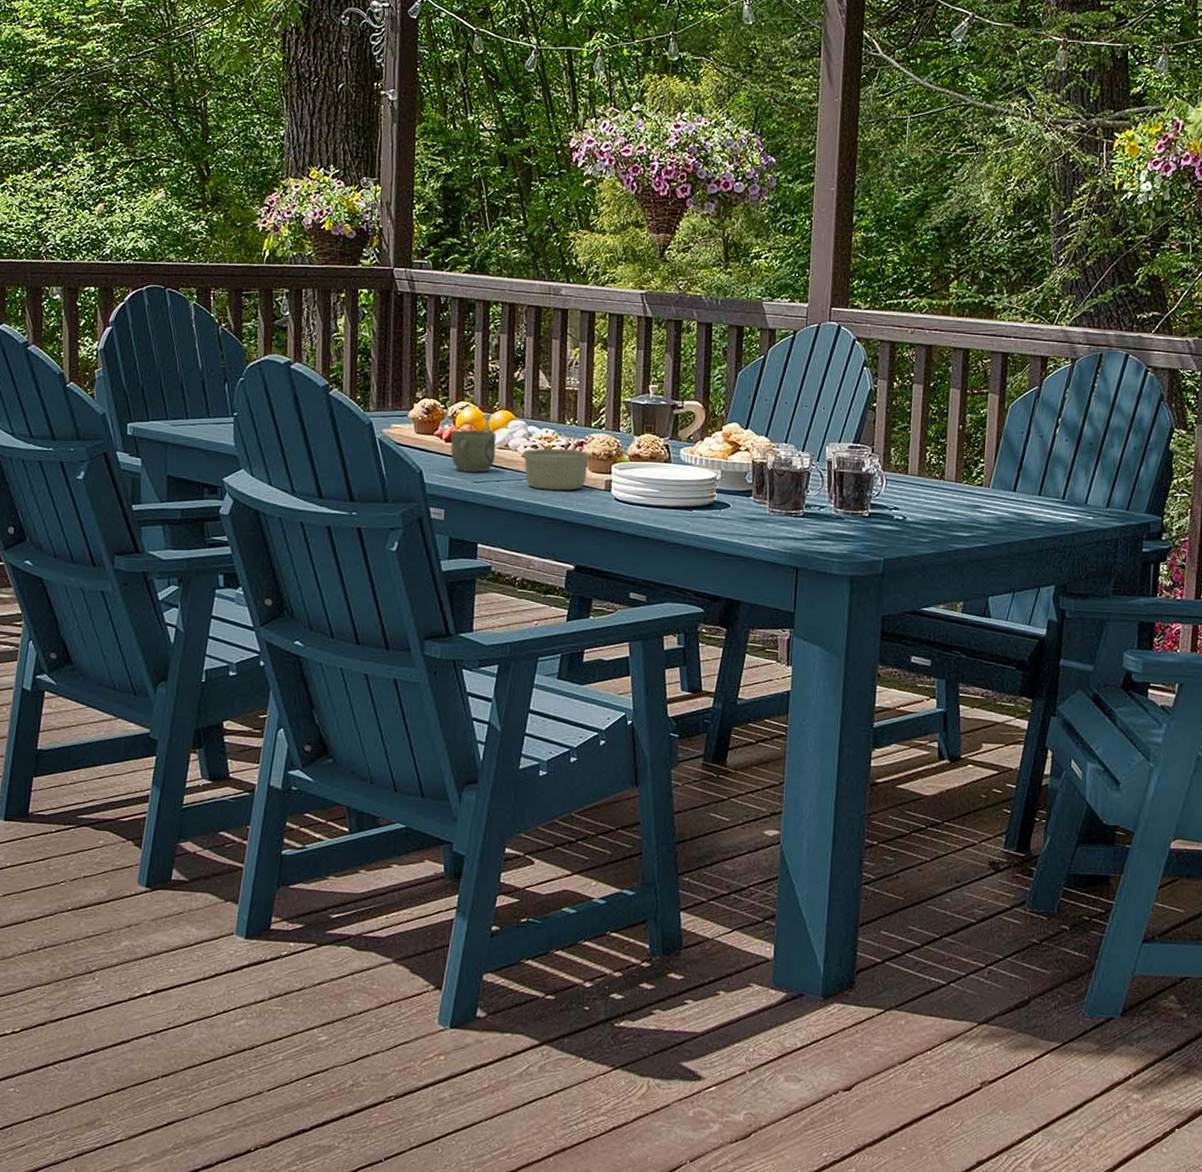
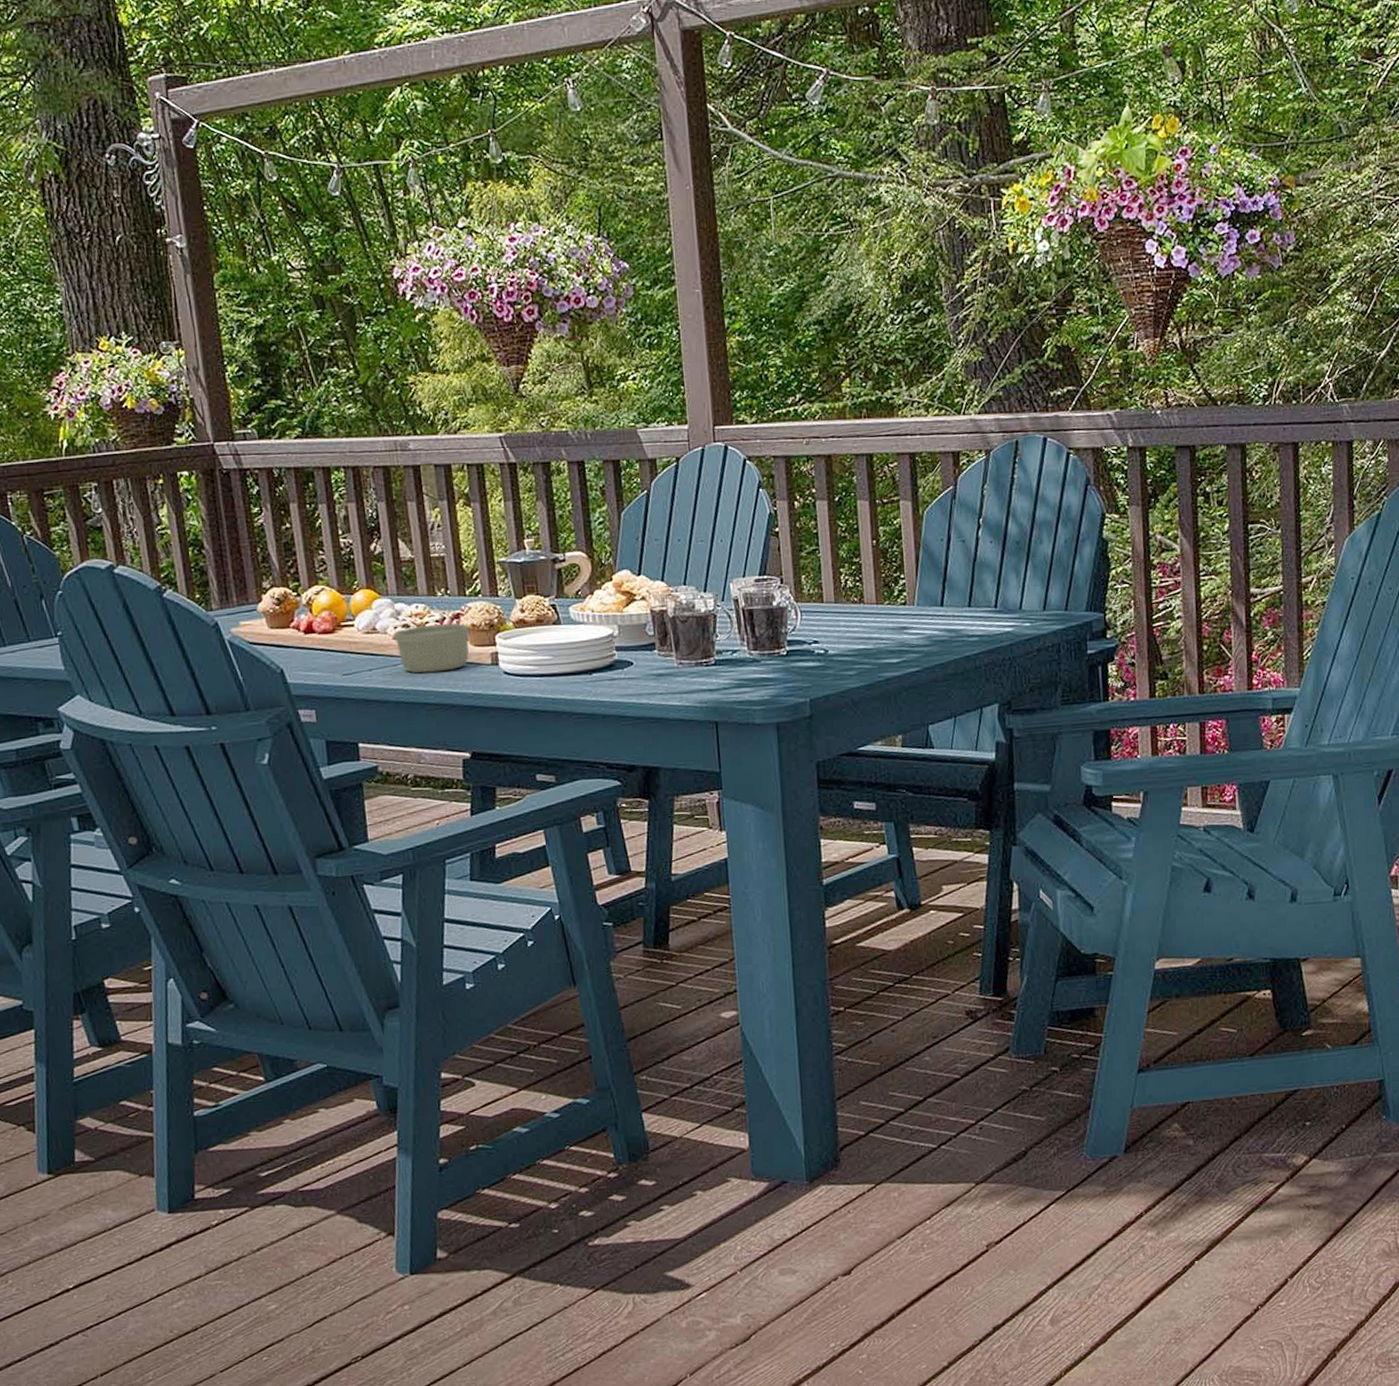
mug: present [450,429,496,472] -> none [308,615,363,665]

